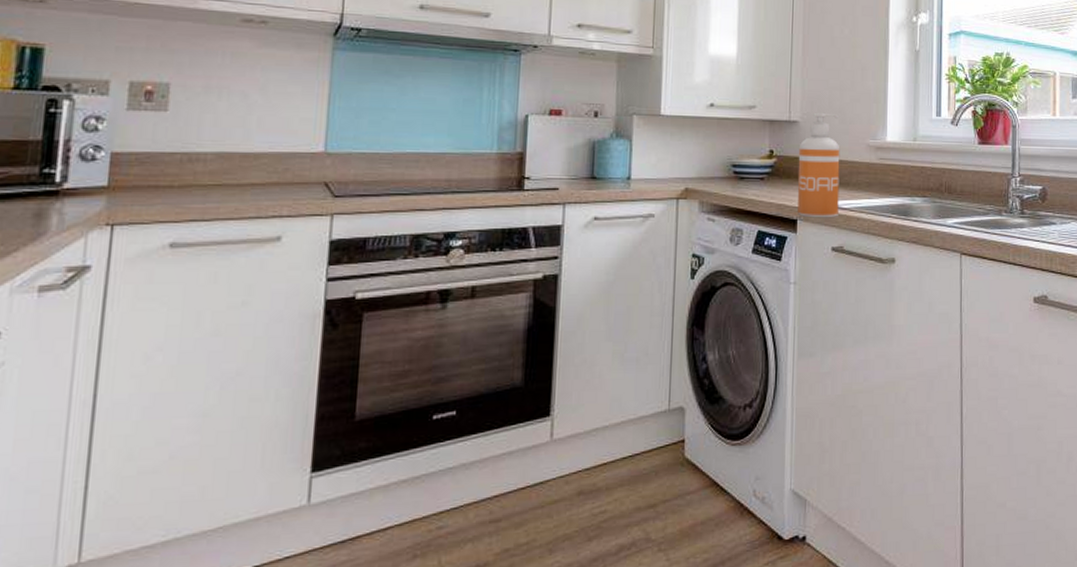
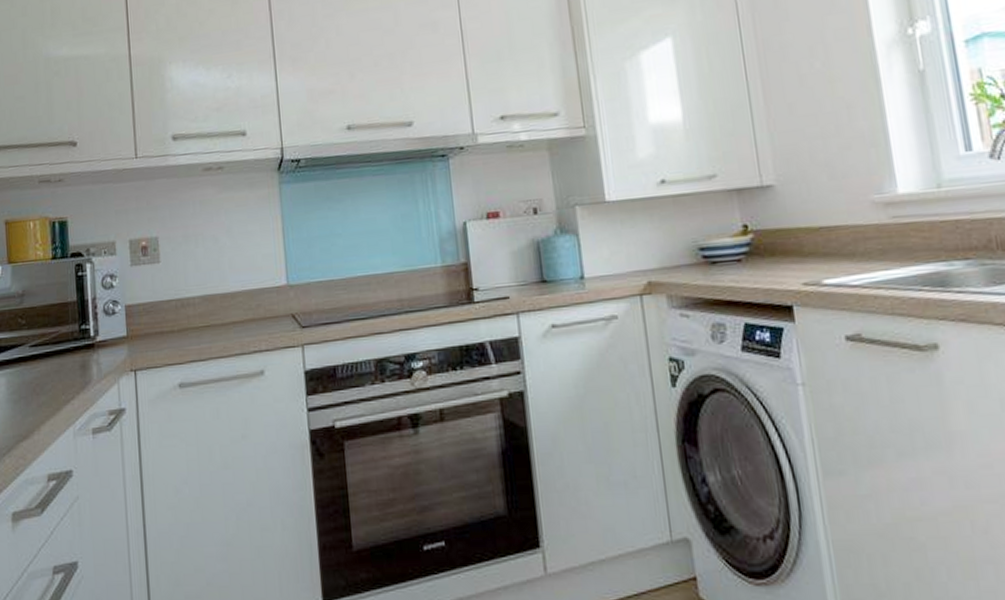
soap dispenser: present [797,112,840,218] -> none [779,169,848,303]

